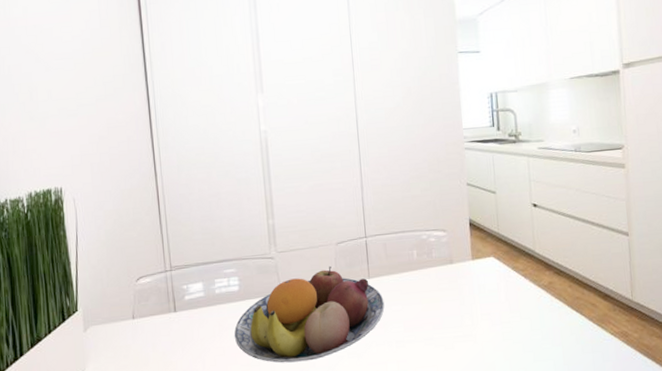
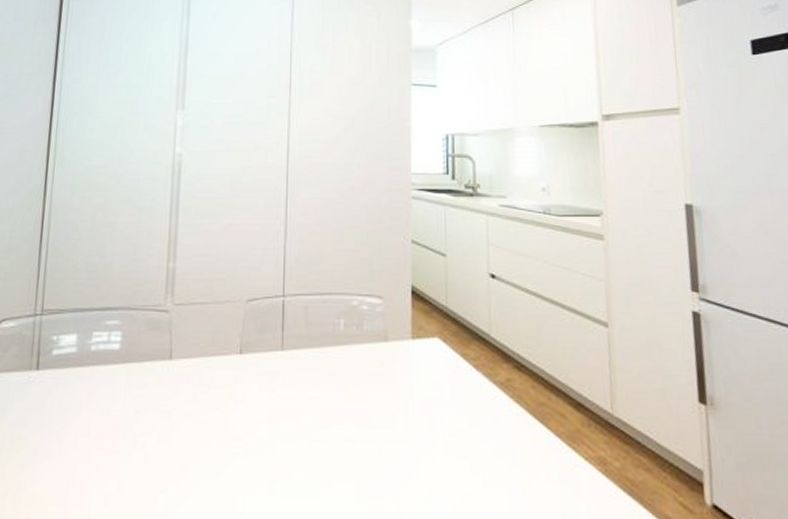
fruit bowl: present [234,265,385,363] -> none [104,328,298,455]

